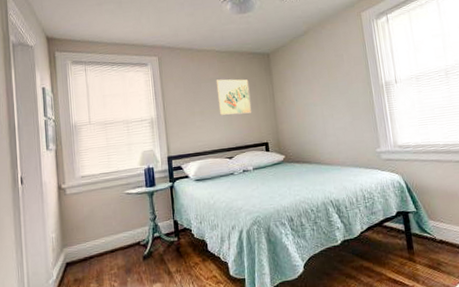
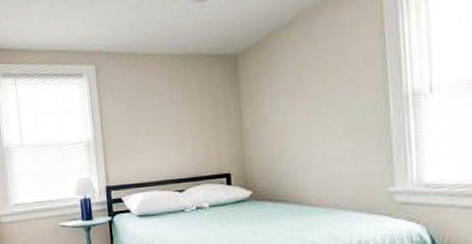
wall art: present [216,79,252,116] -> none [165,90,211,138]

